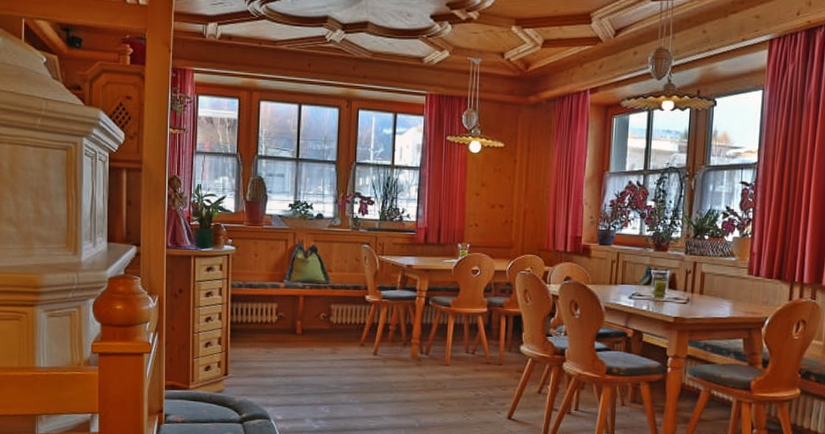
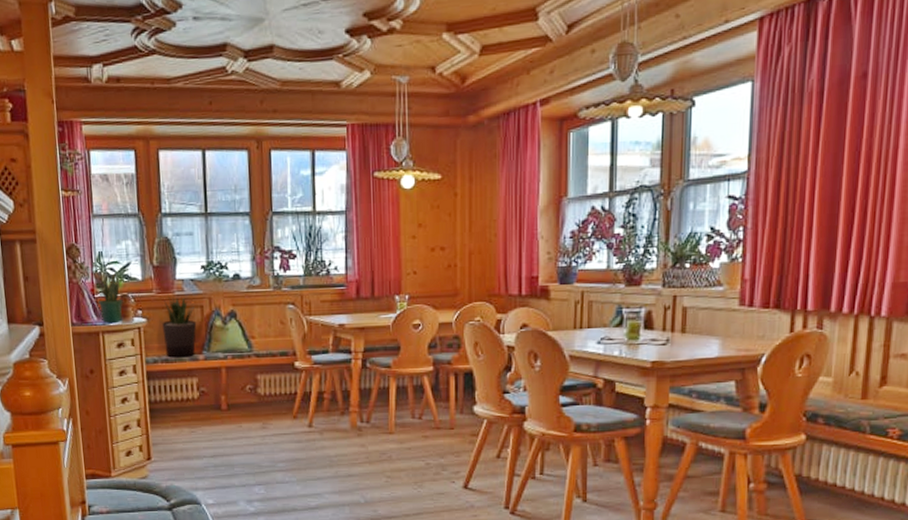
planter: none [249,226,281,285] -> present [162,294,197,358]

